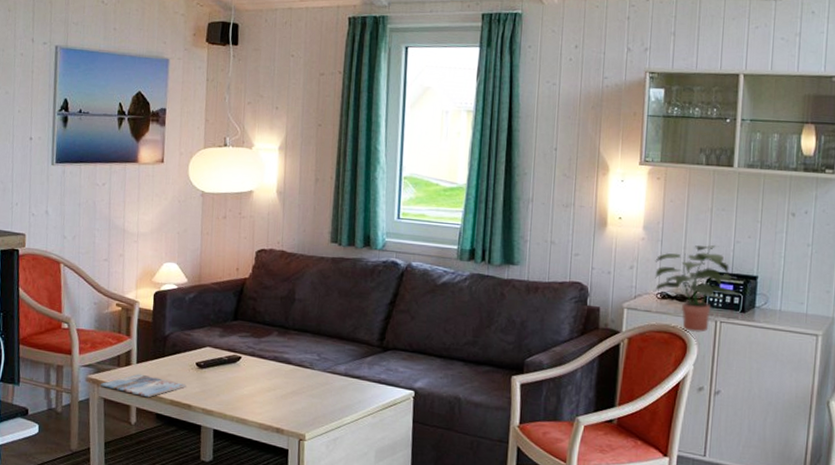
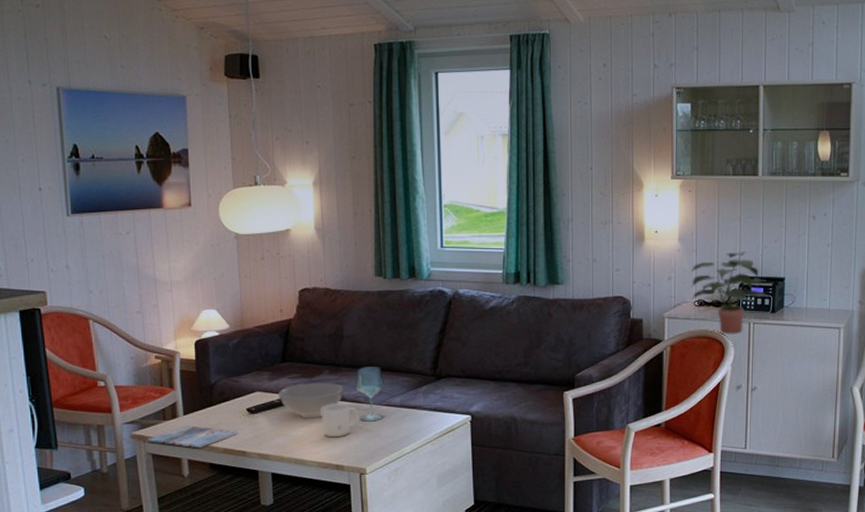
decorative bowl: none [226,343,291,379] -> present [278,382,344,419]
mug: none [266,366,304,401] -> present [321,404,360,438]
wine glass: none [302,332,331,388] -> present [355,367,384,422]

